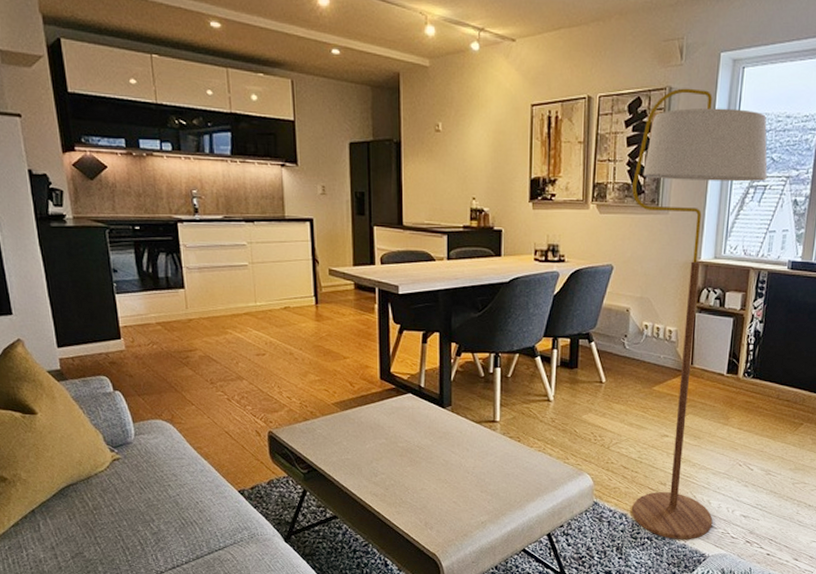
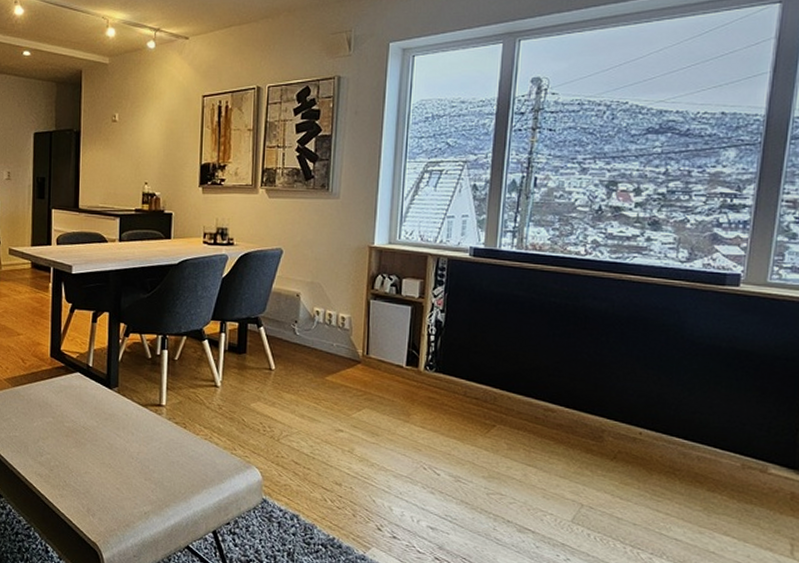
floor lamp: present [632,88,768,540] -> none [302,77,443,551]

